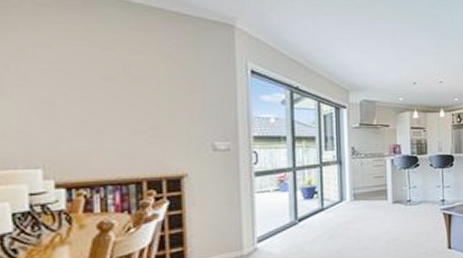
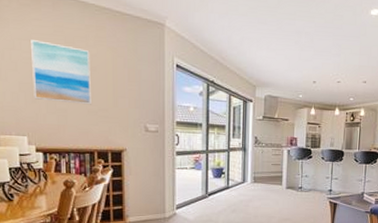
wall art: none [50,47,138,123] -> present [31,40,91,105]

